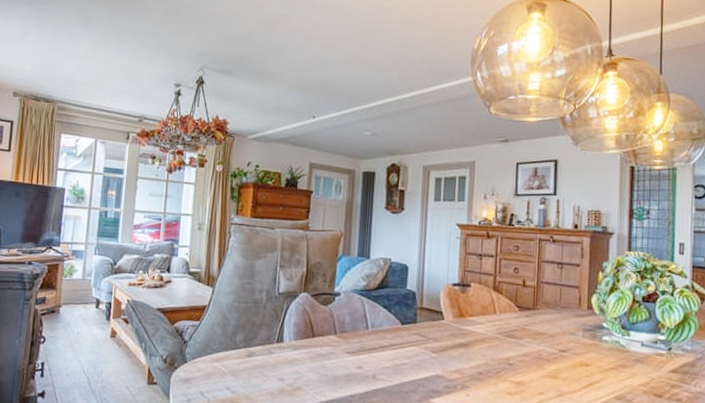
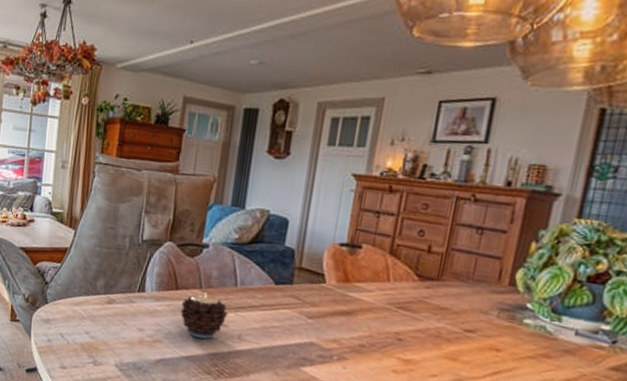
candle: none [318,337,362,383] -> present [180,292,229,339]

